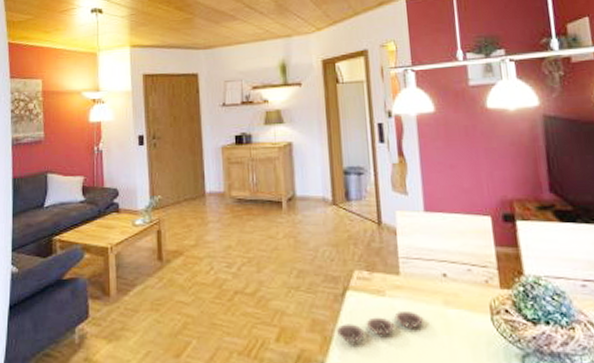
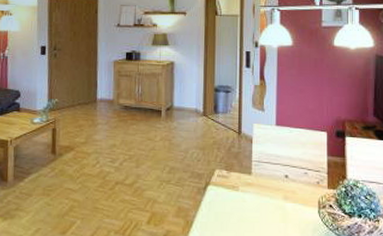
plate: present [337,310,423,343] -> none [198,202,266,227]

